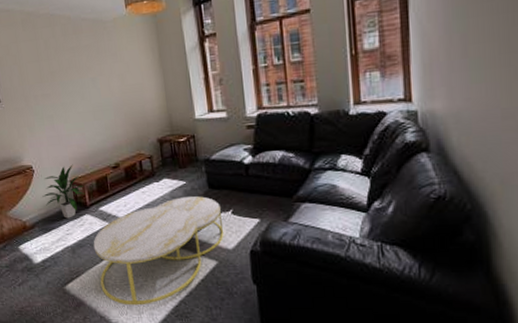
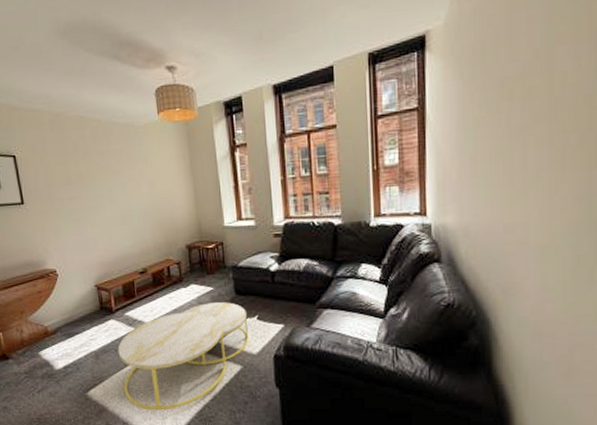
indoor plant: present [42,164,86,219] -> none [66,269,111,324]

